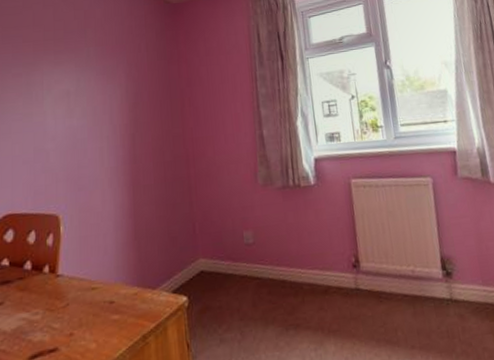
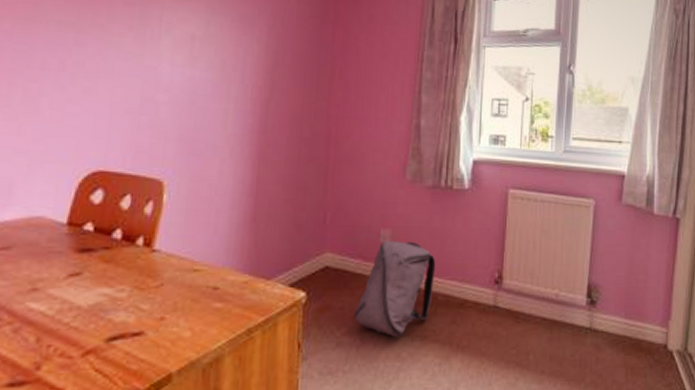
backpack: none [231,239,299,329] -> present [353,241,436,338]

